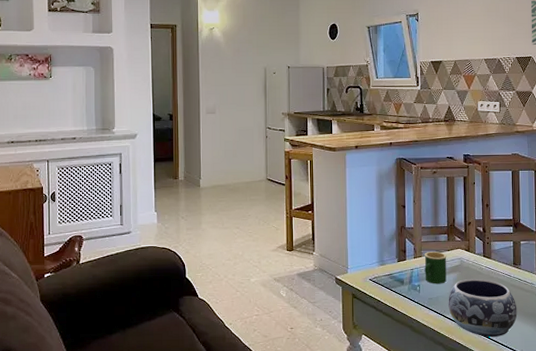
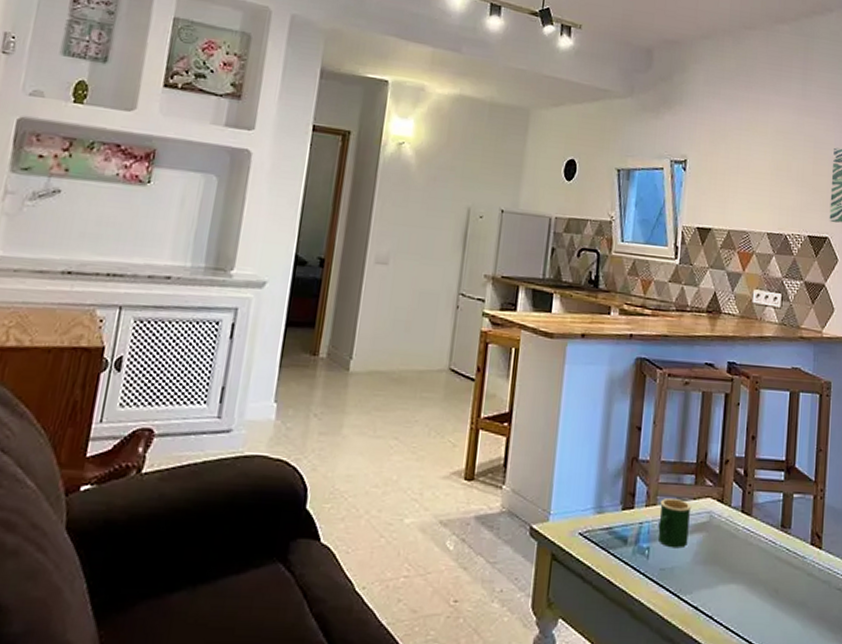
decorative bowl: present [448,279,518,337] -> none [686,544,781,634]

